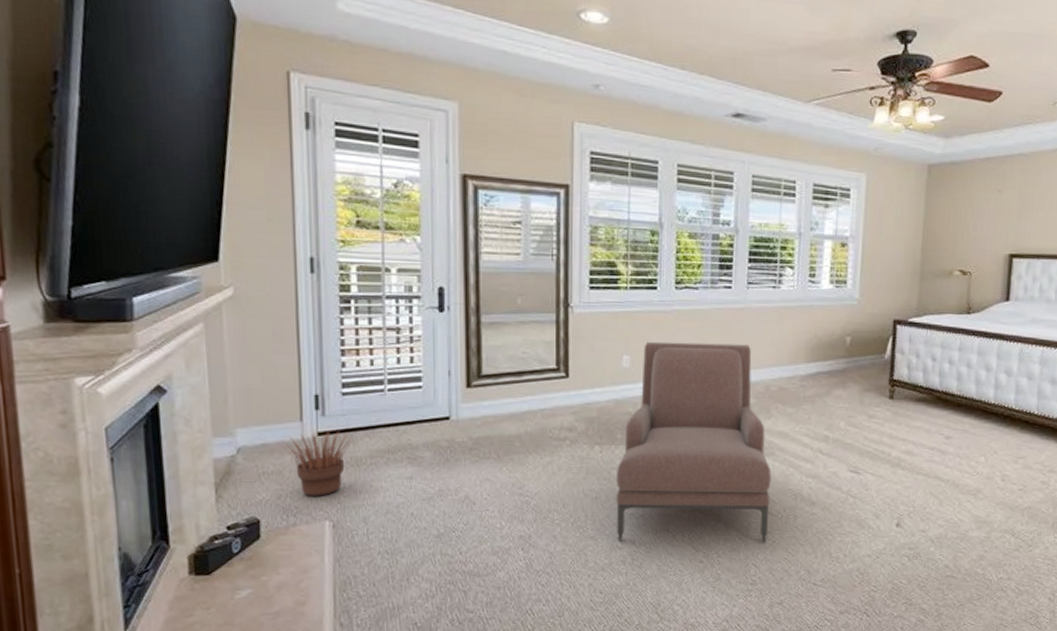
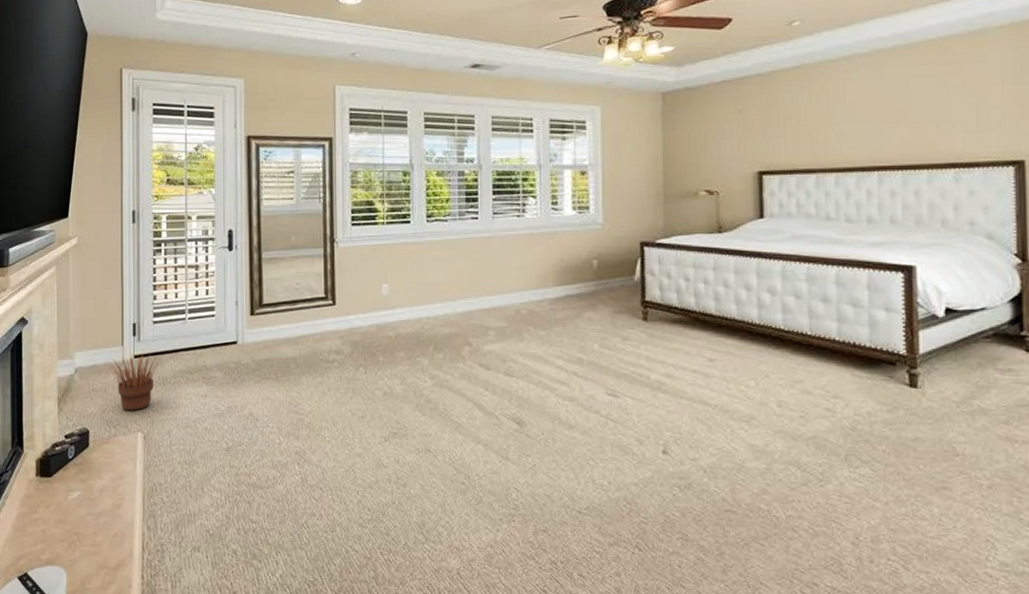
armchair: present [616,341,772,542] -> none [380,270,528,466]

